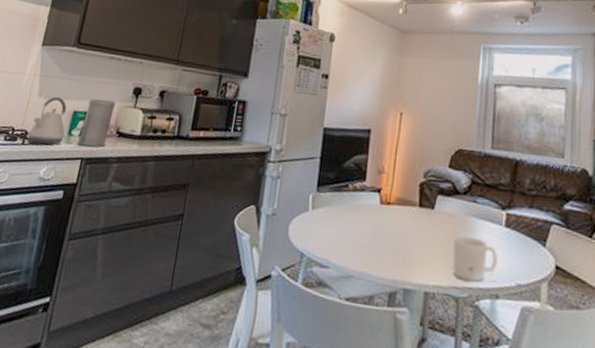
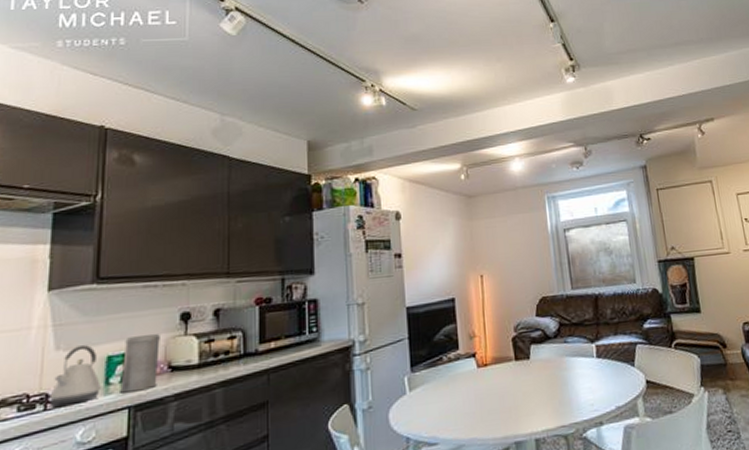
mug: present [452,236,497,282] -> none [553,375,596,418]

